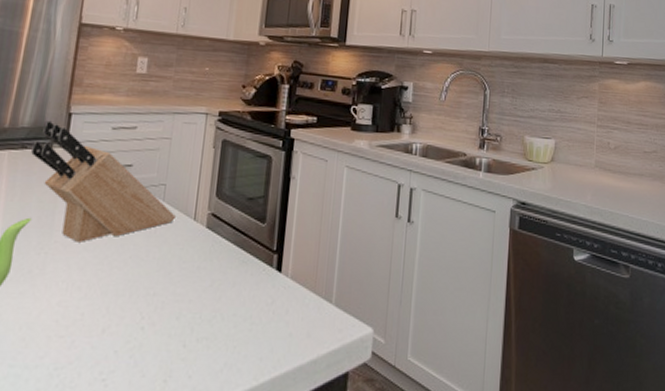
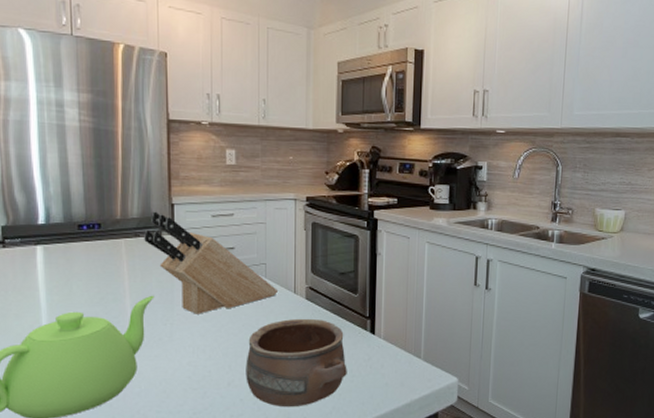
pottery: none [124,250,246,363] -> present [246,318,347,407]

